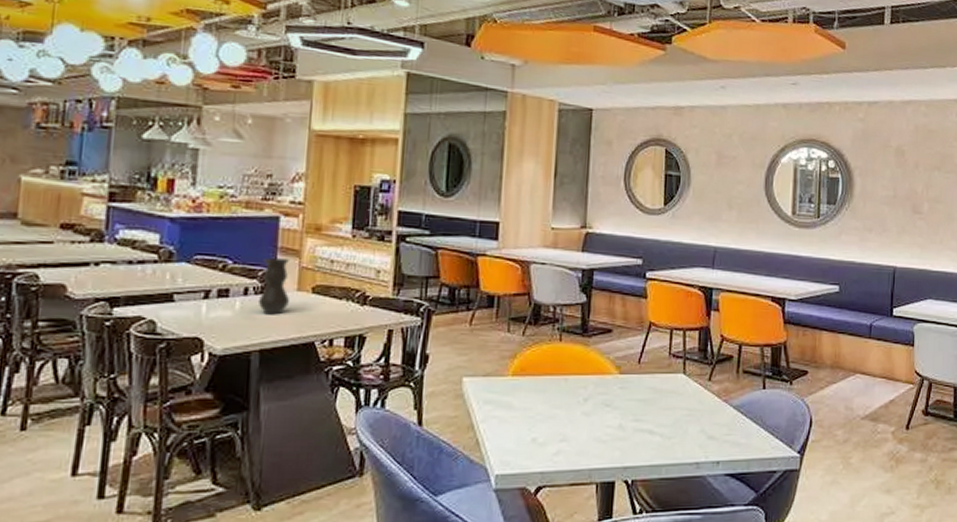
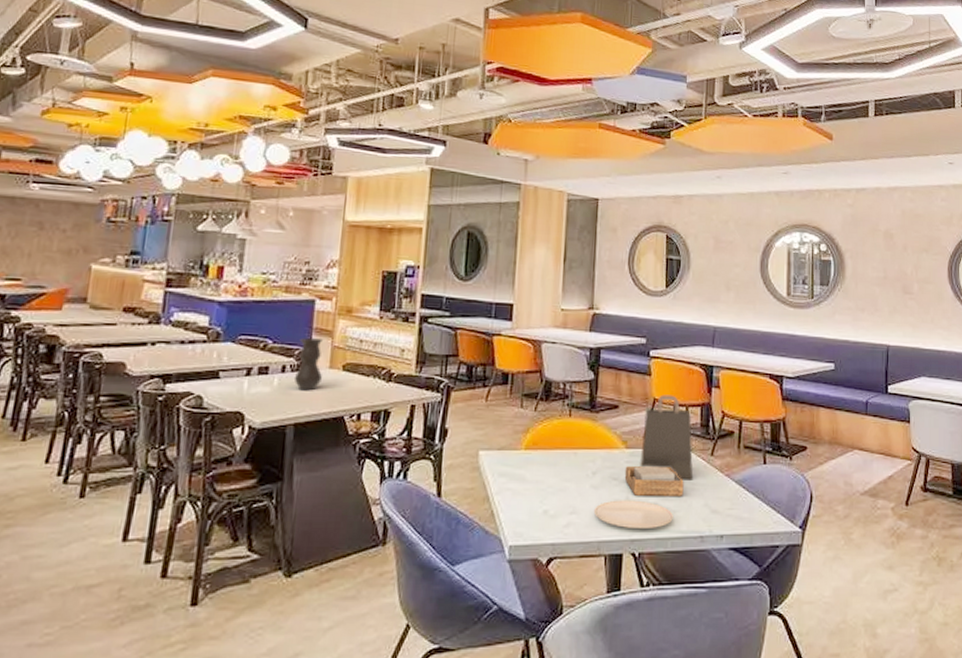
plate: none [584,427,668,457] -> present [593,500,673,530]
napkin holder: none [617,391,680,422] -> present [624,465,684,496]
shopping bag: none [633,318,690,406] -> present [639,394,694,480]

